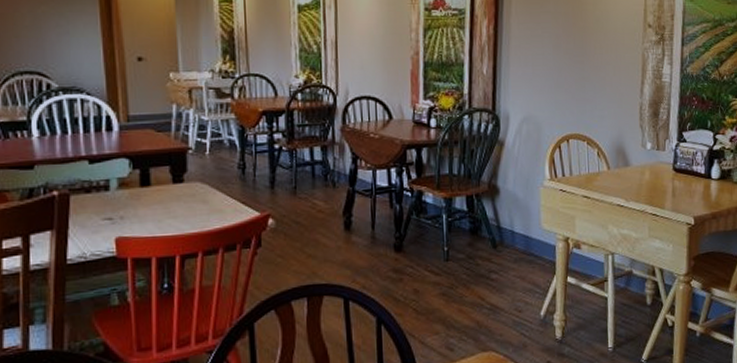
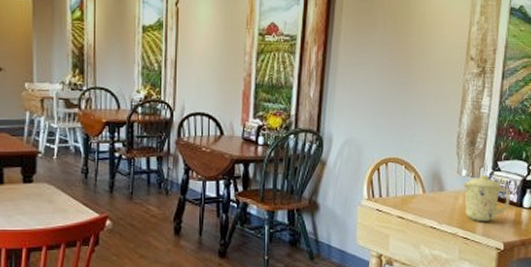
mug: none [647,147,698,197] -> present [462,175,510,222]

